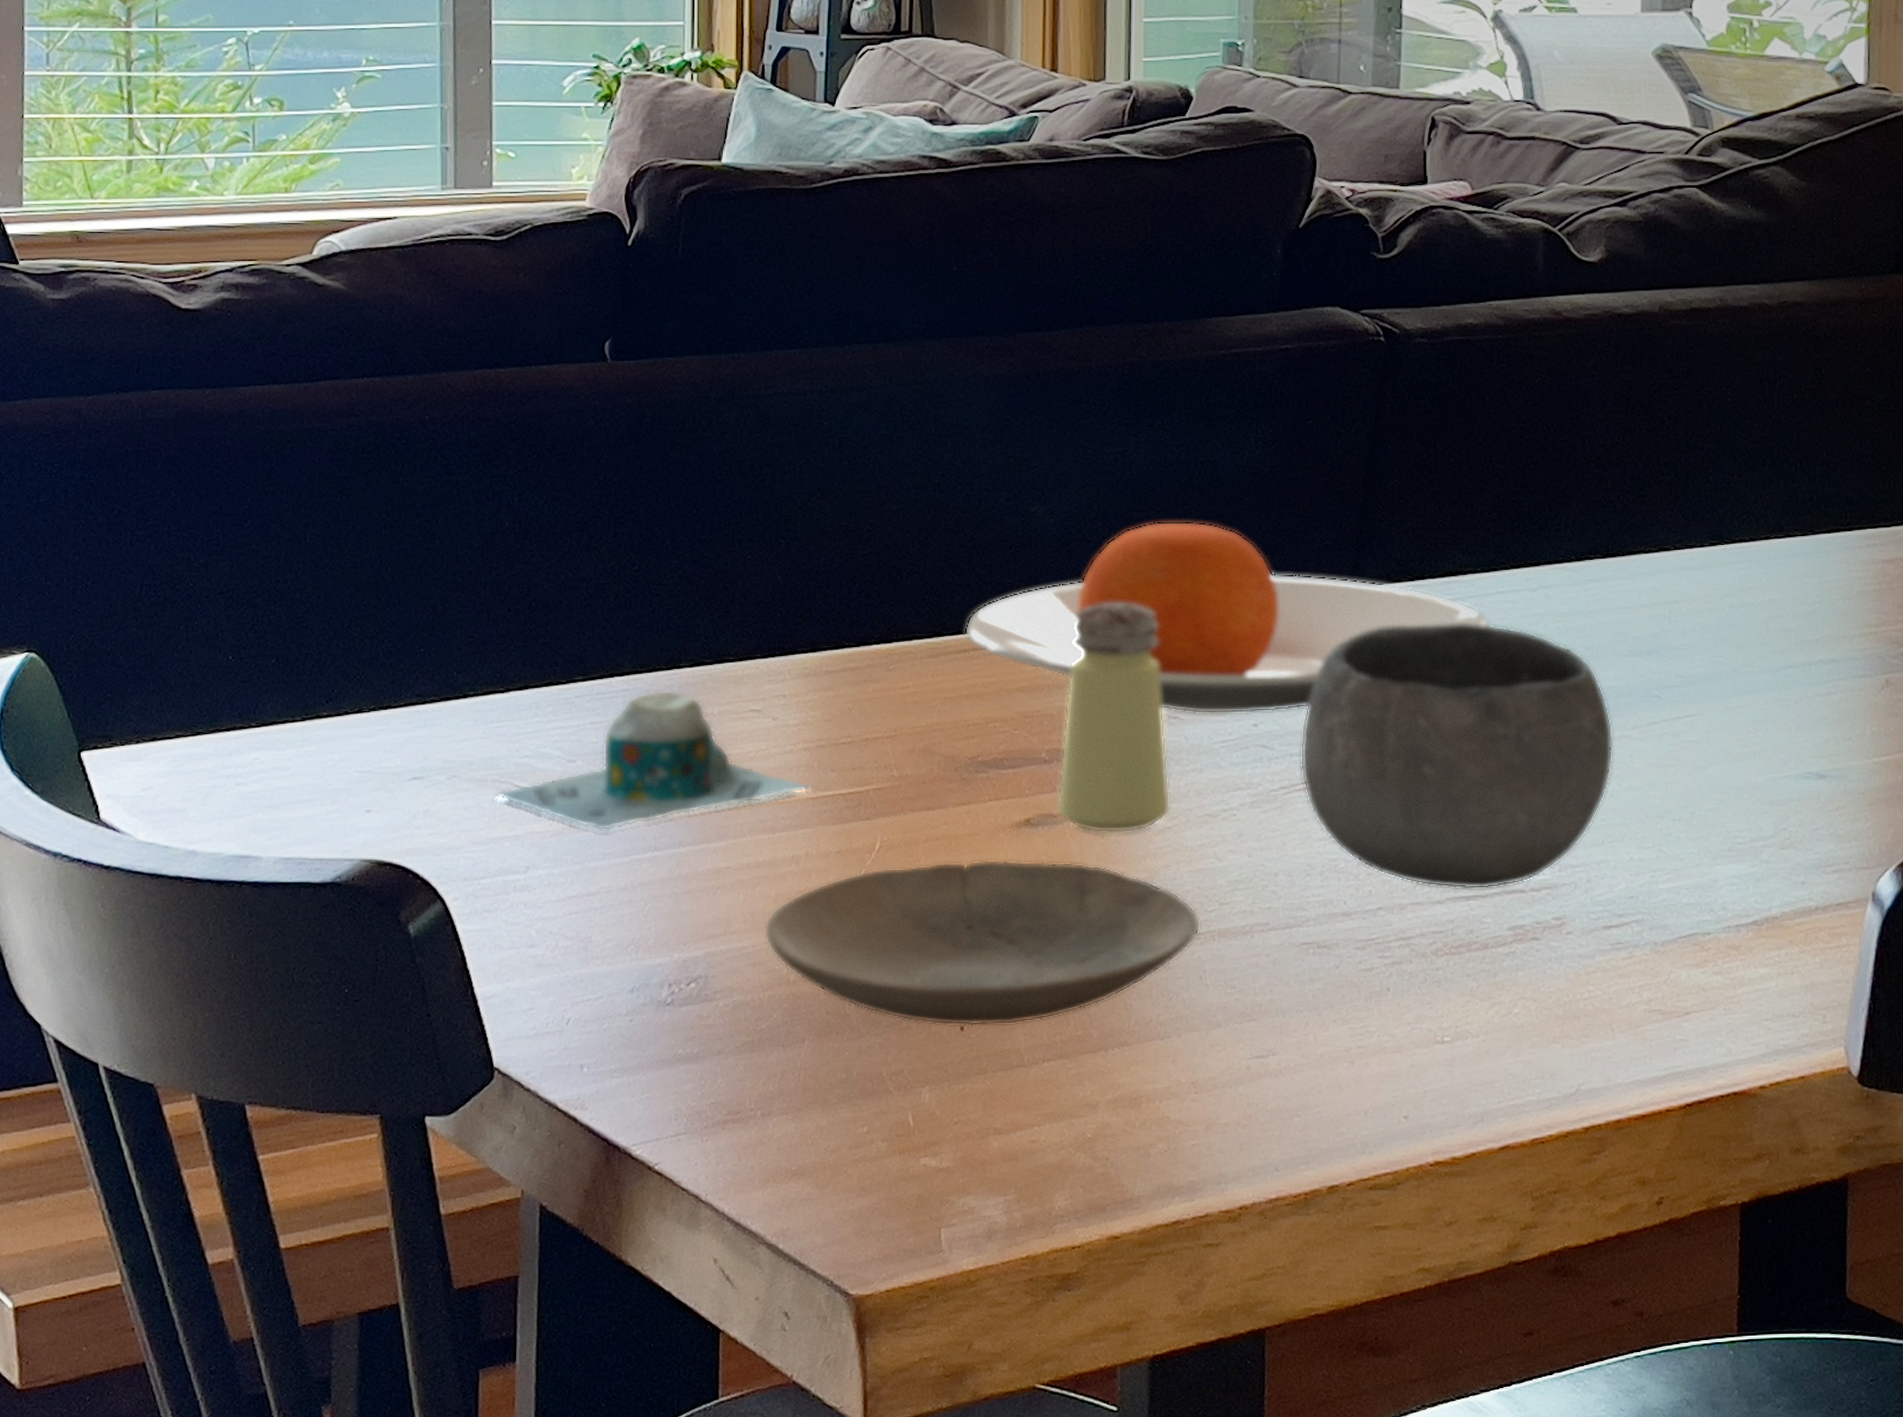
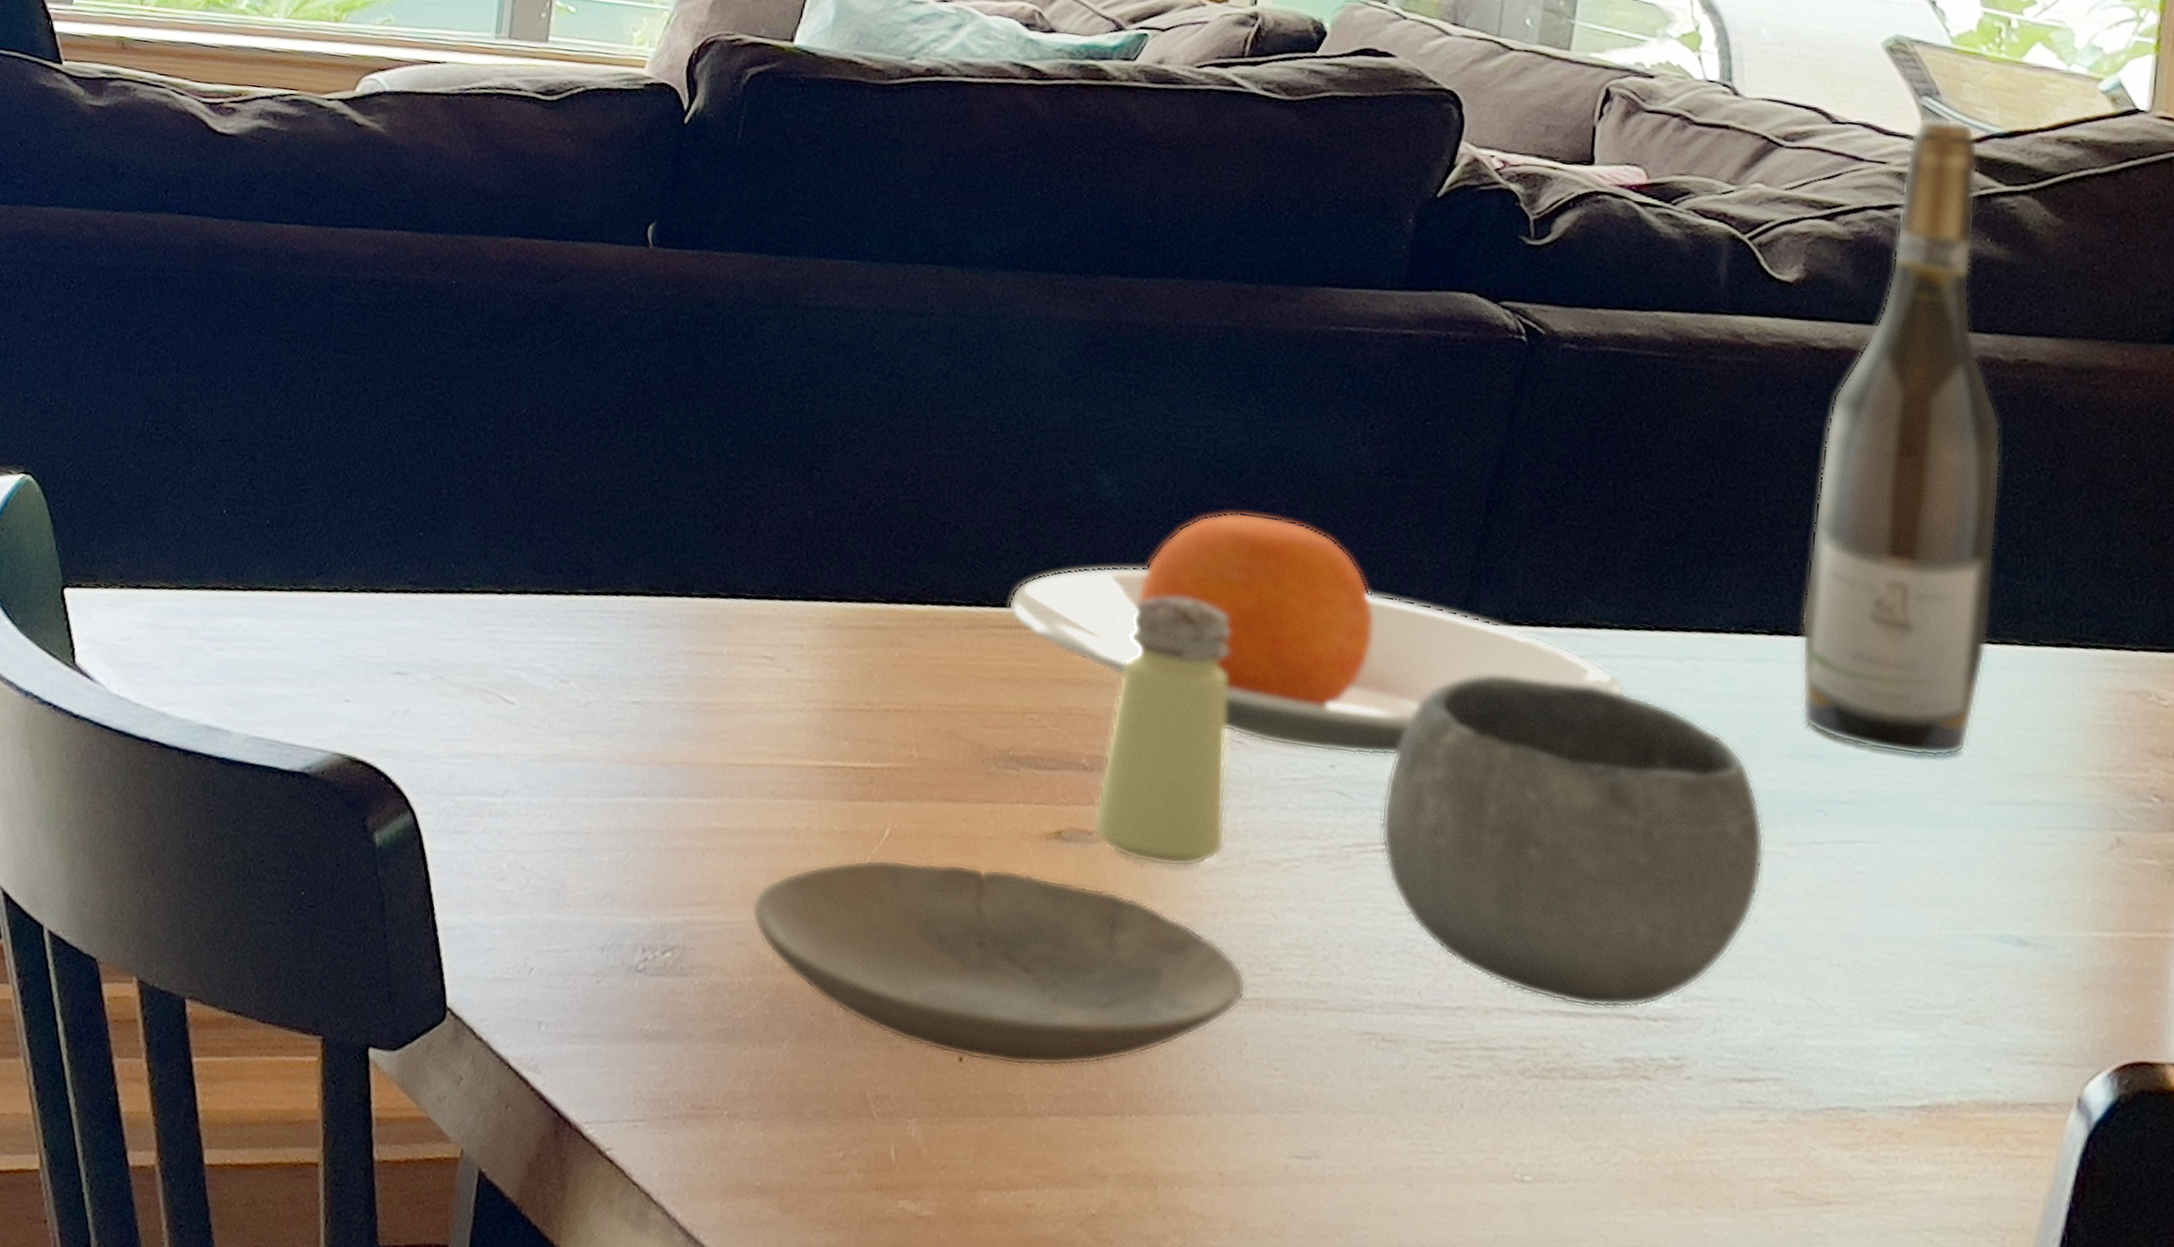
mug: present [494,690,813,832] -> none [479,617,822,766]
wine bottle: none [1628,111,1774,639] -> present [1801,117,2002,757]

